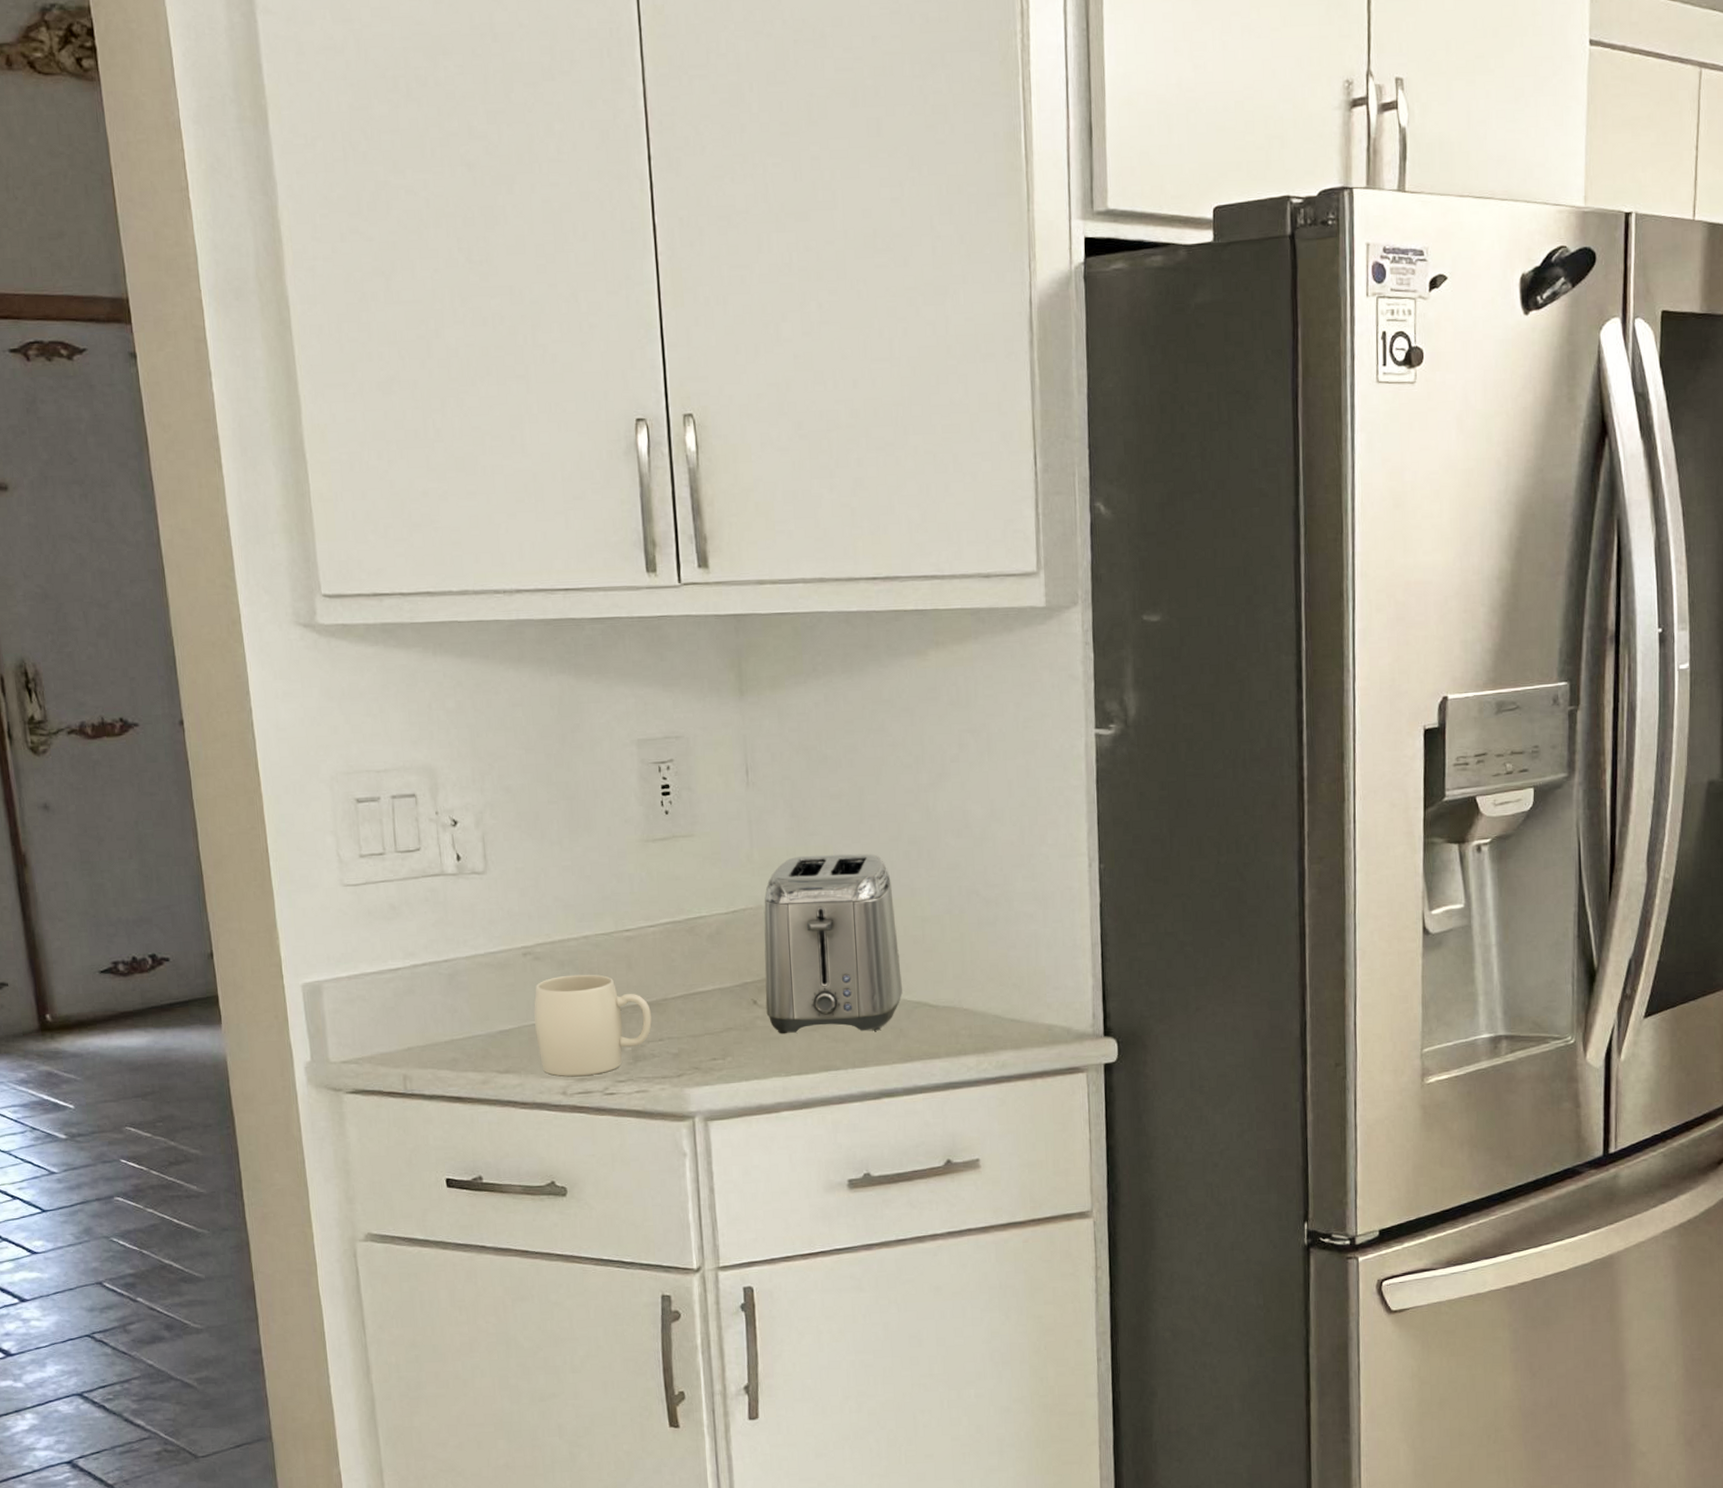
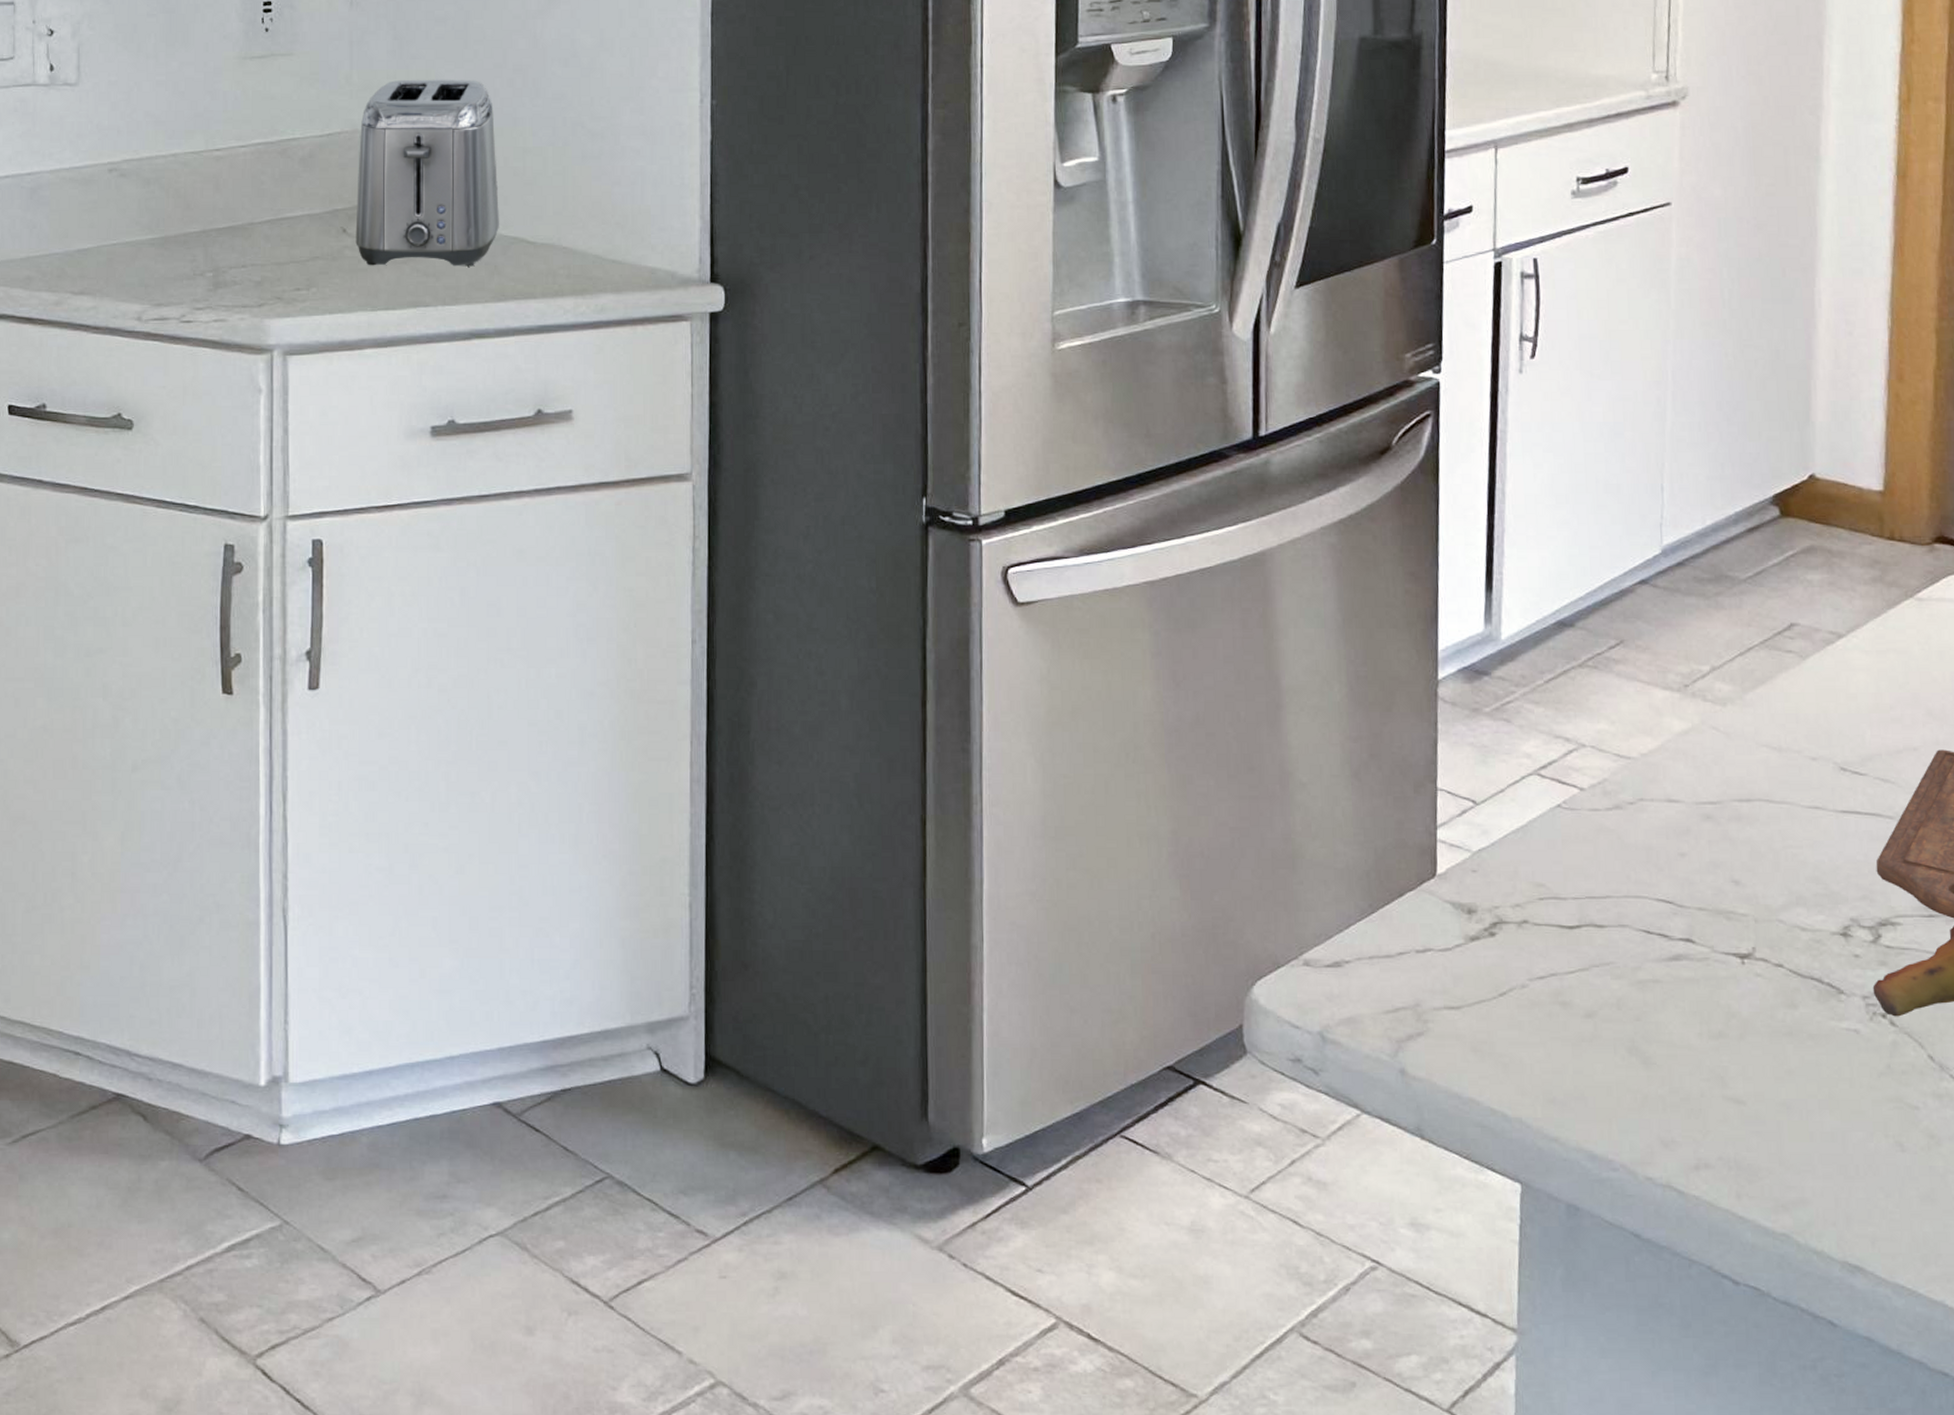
mug: present [534,974,652,1077] -> none [114,193,236,302]

